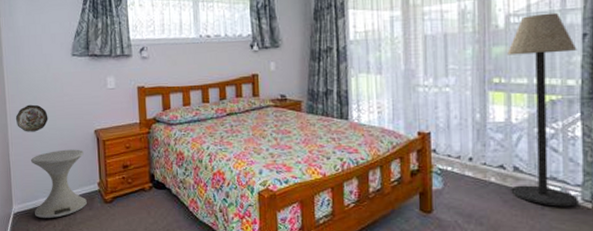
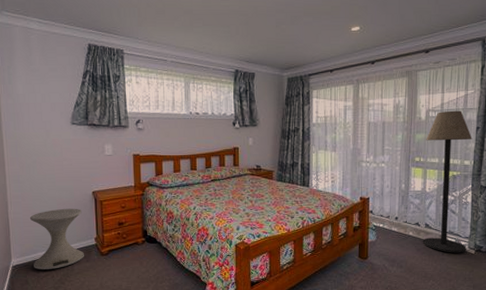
decorative plate: present [15,104,48,132] -> none [14,167,48,192]

